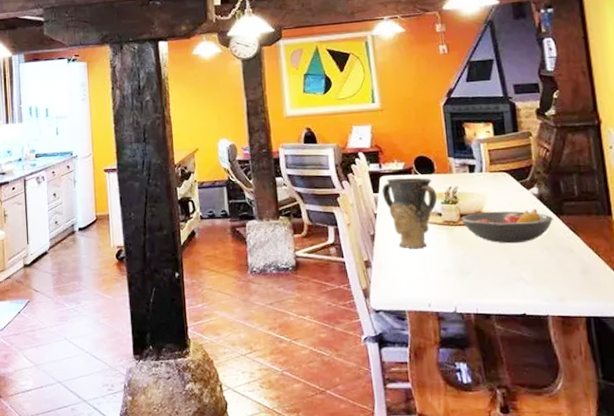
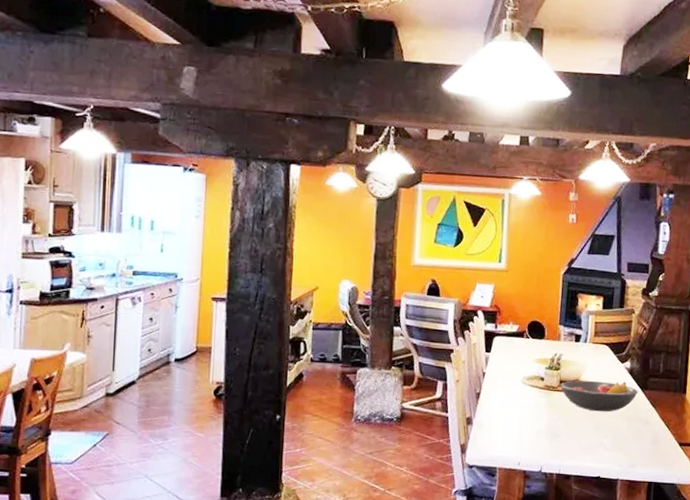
vase: present [382,178,438,248] -> none [493,339,543,409]

